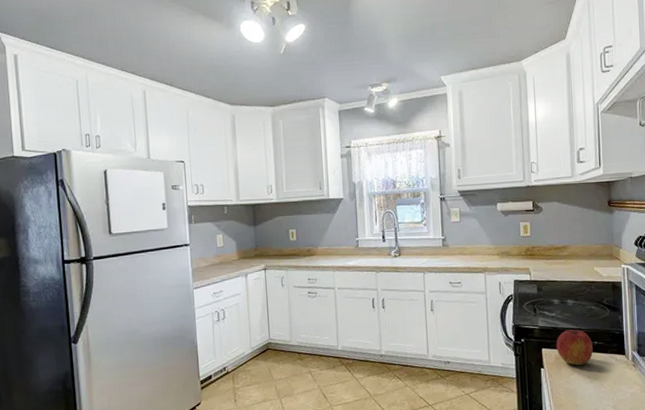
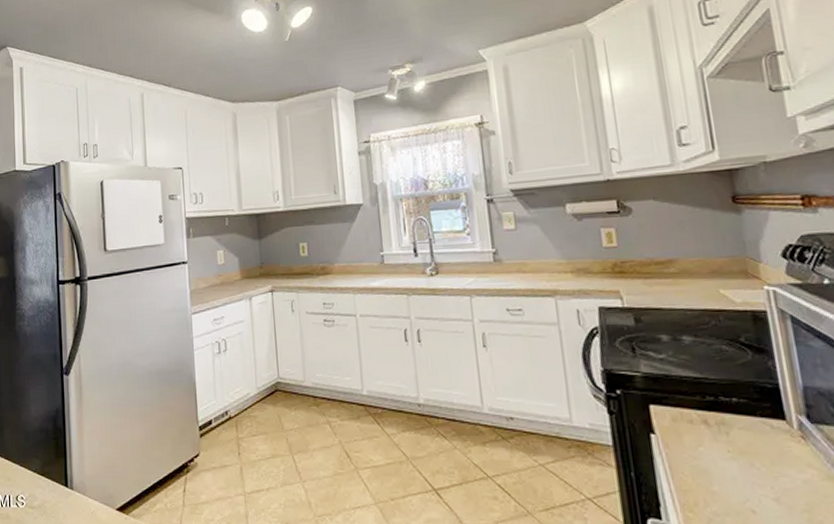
apple: present [556,329,593,366] -> none [670,379,732,432]

